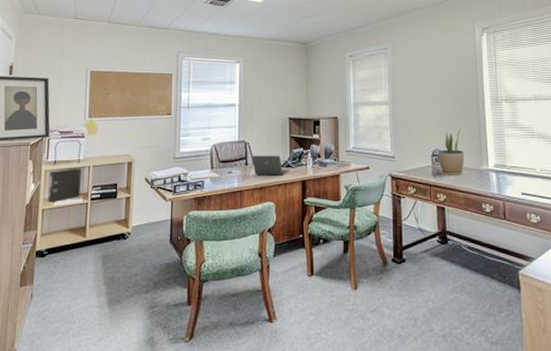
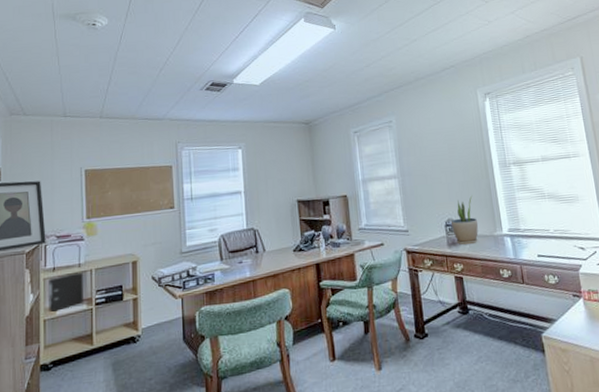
laptop: present [251,155,289,176] -> none [262,239,302,263]

